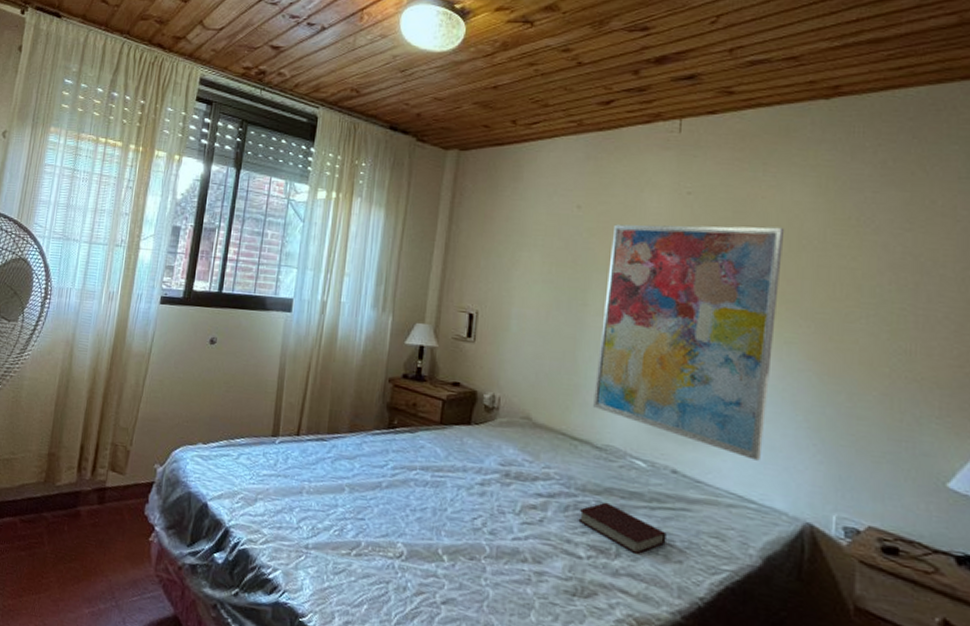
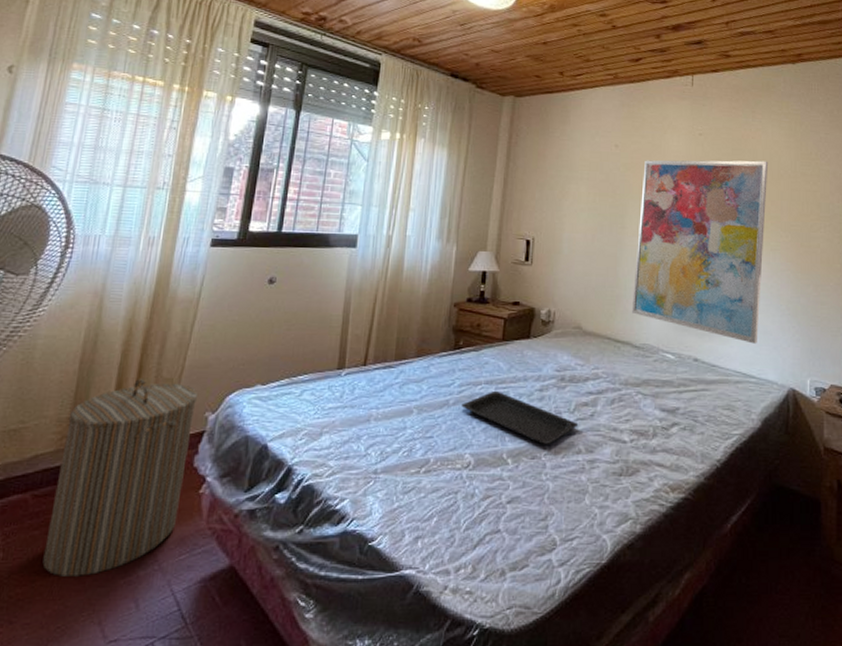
laundry hamper: none [27,425,148,600] -> present [42,379,197,576]
serving tray: none [394,478,525,547] -> present [461,390,579,445]
book: present [578,502,667,555] -> none [622,392,691,433]

